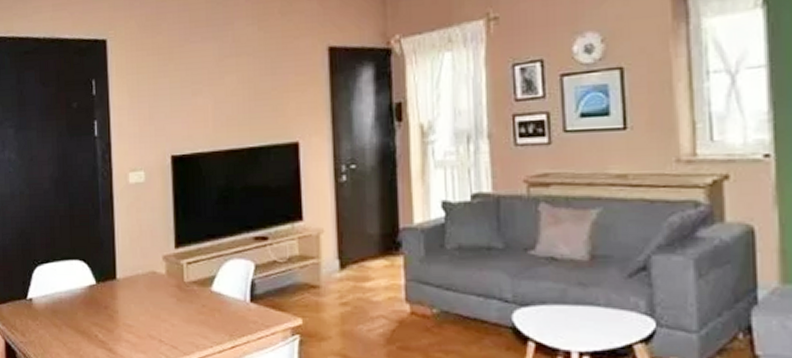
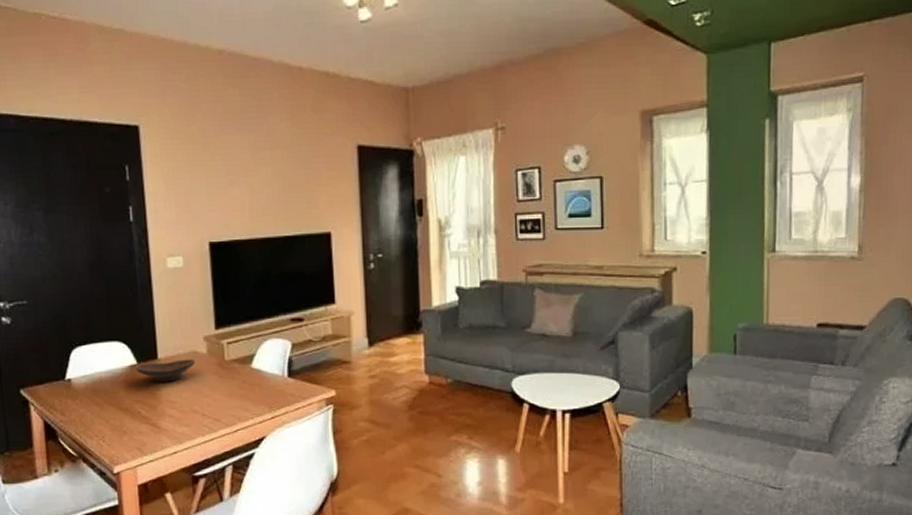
decorative bowl: none [94,280,154,304] -> present [136,359,196,382]

